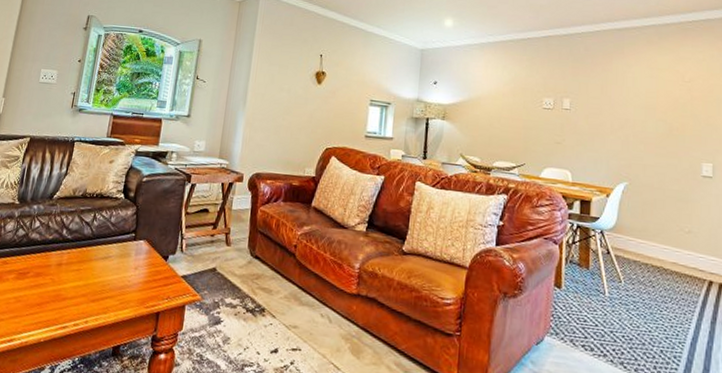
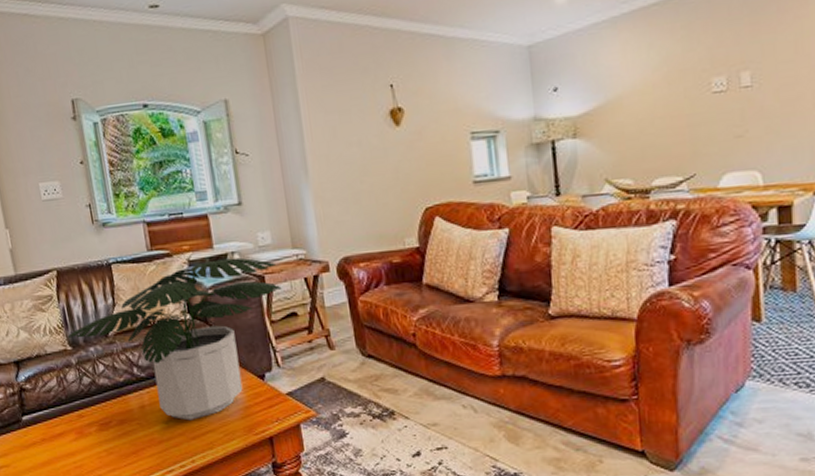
potted plant: none [19,154,204,285] -> present [67,257,282,421]

